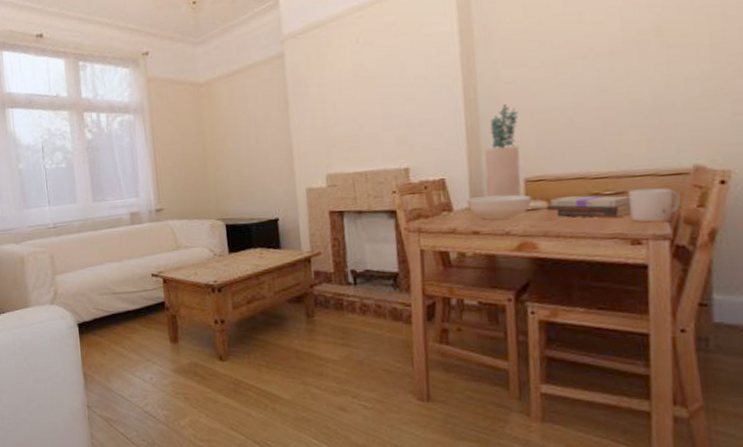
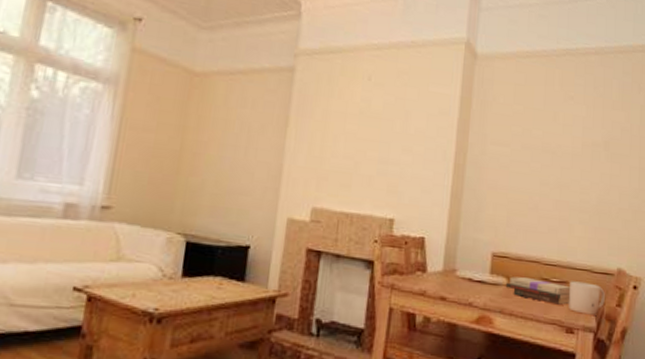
bowl: present [466,194,532,221] -> none [440,262,495,291]
vase: present [484,104,521,198] -> none [457,177,496,269]

